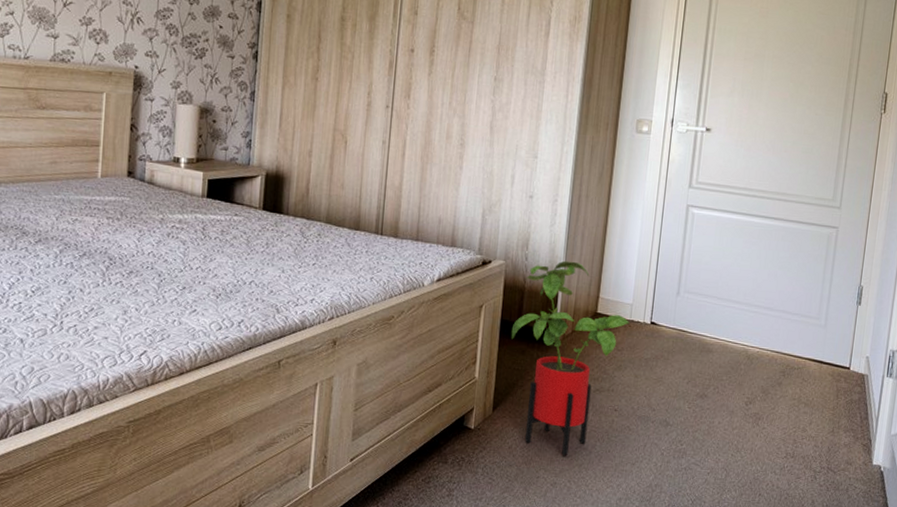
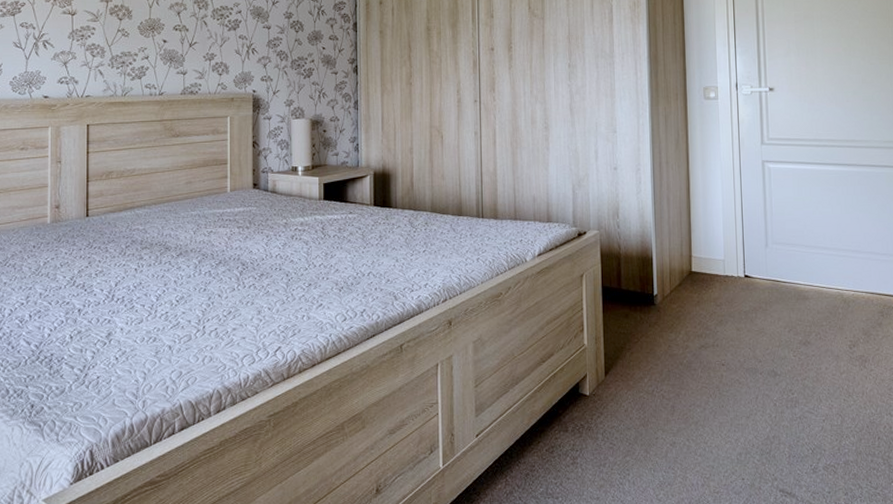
house plant: present [511,260,630,456] -> none [613,224,725,415]

